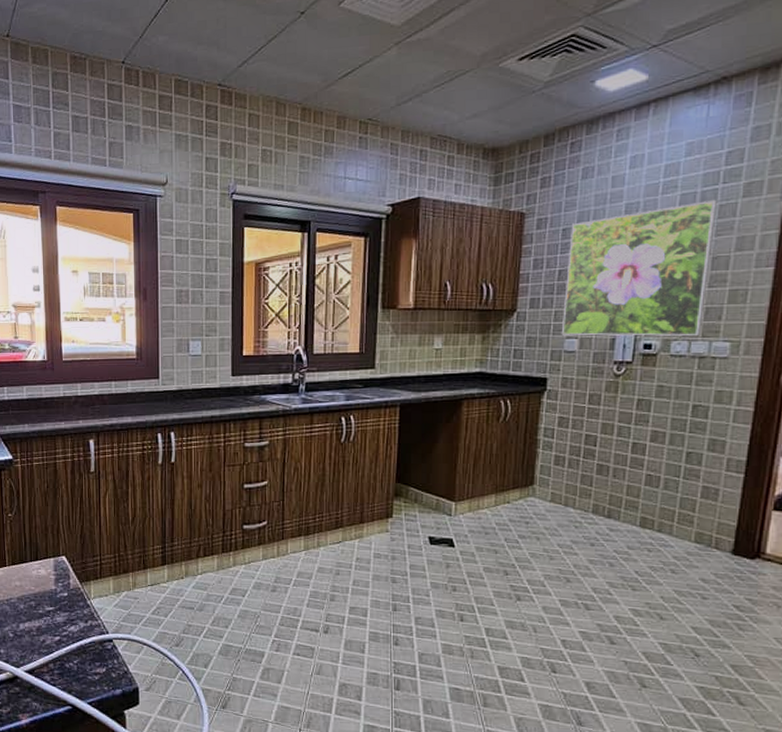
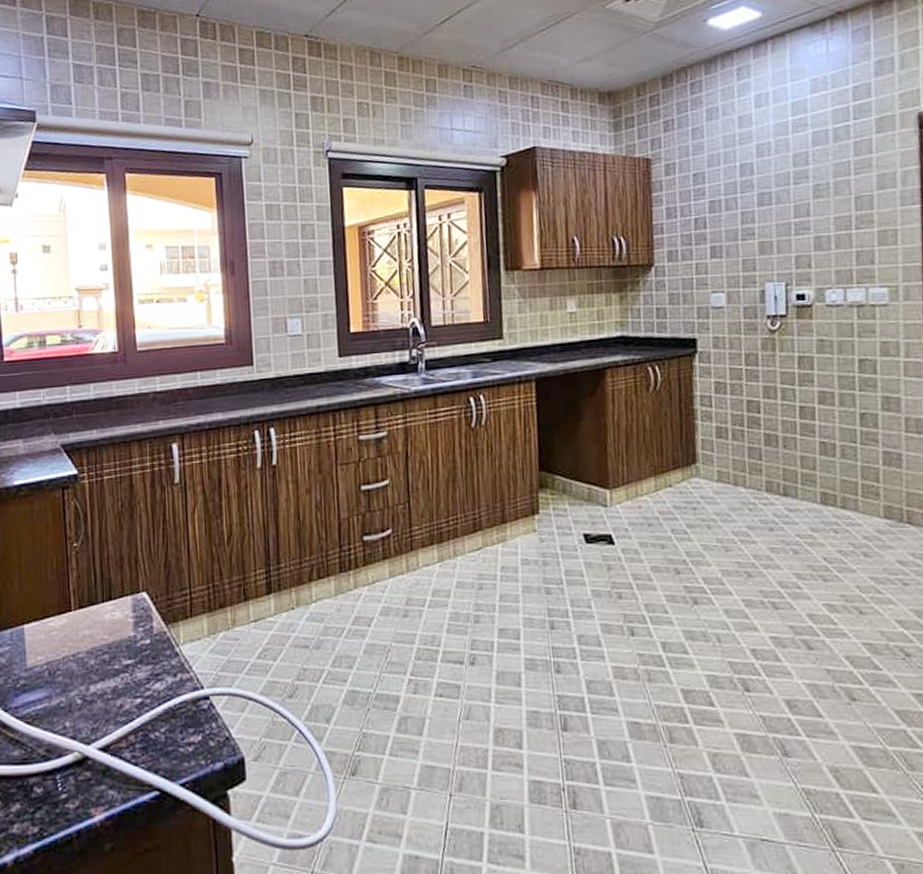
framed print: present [561,199,717,337] -> none [701,136,855,290]

